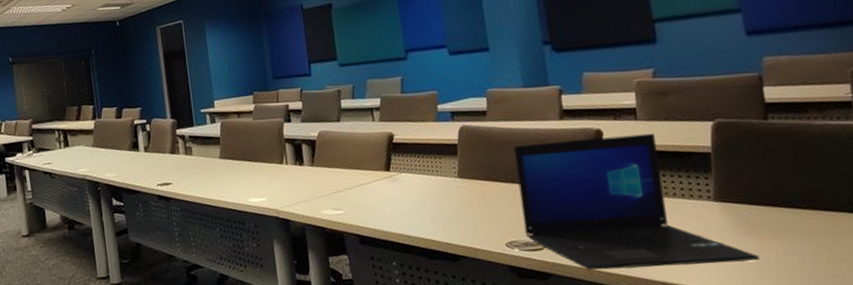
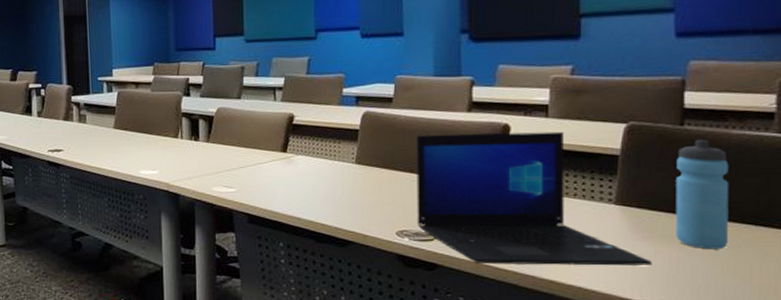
water bottle: none [766,132,830,241] -> present [675,140,729,250]

